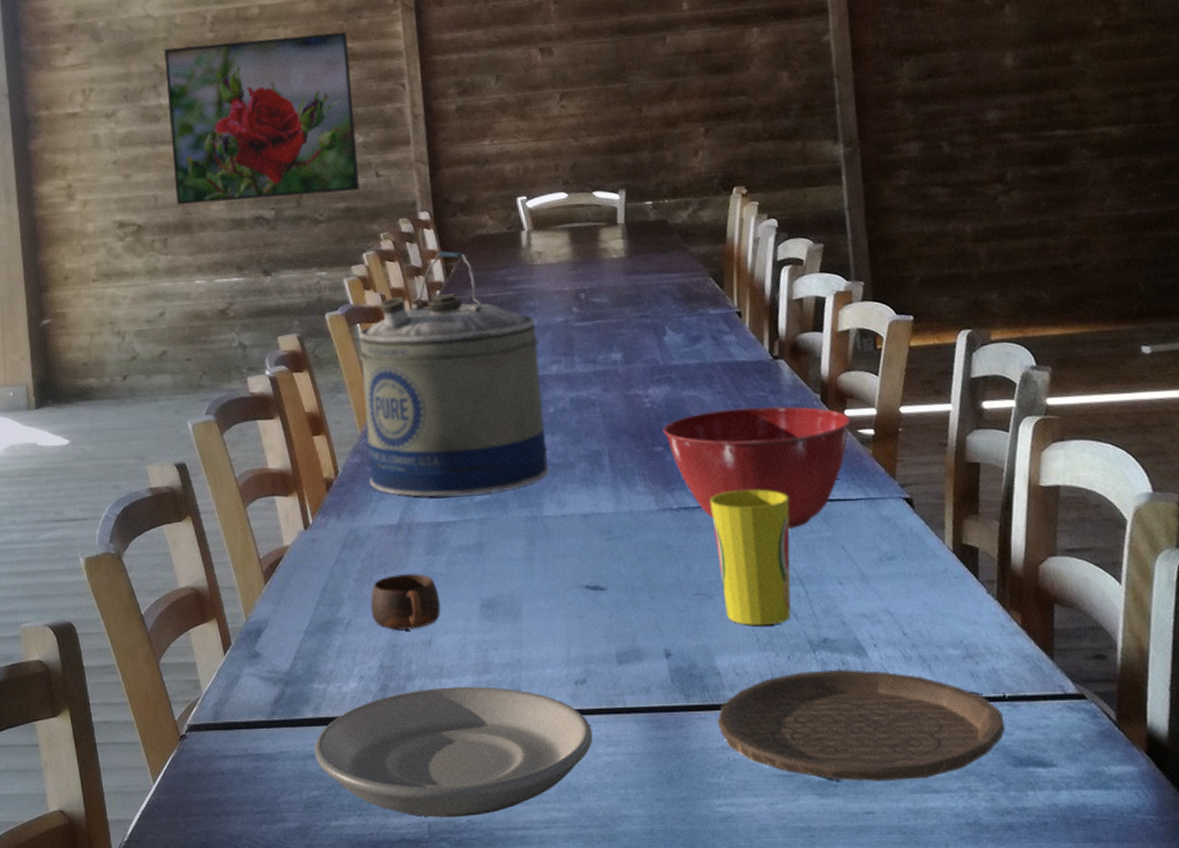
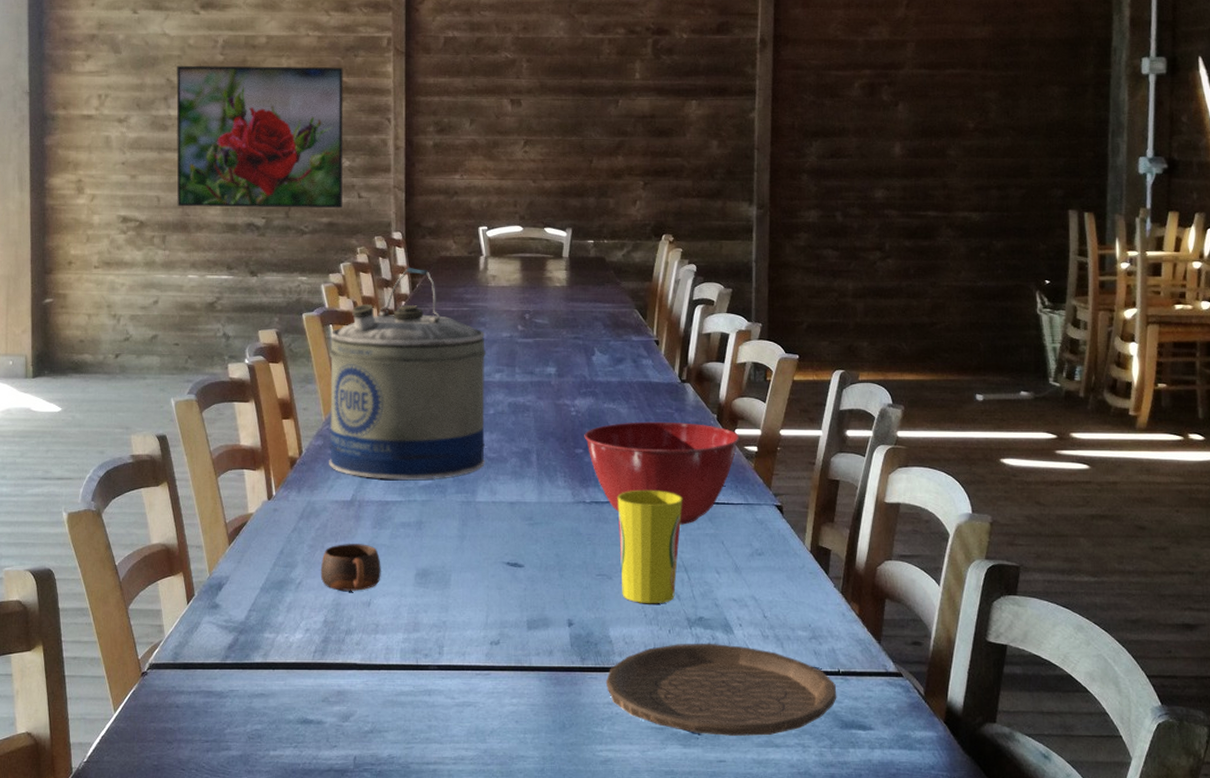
plate: present [314,686,593,818] -> none [261,642,501,752]

